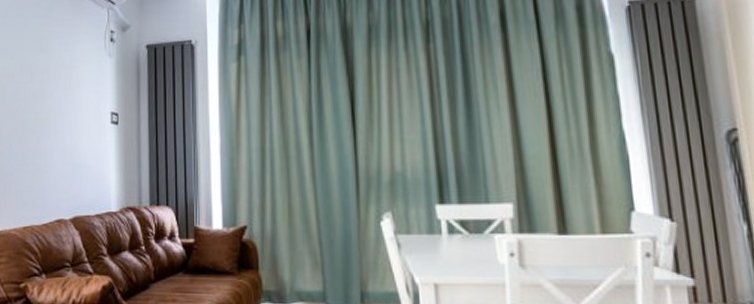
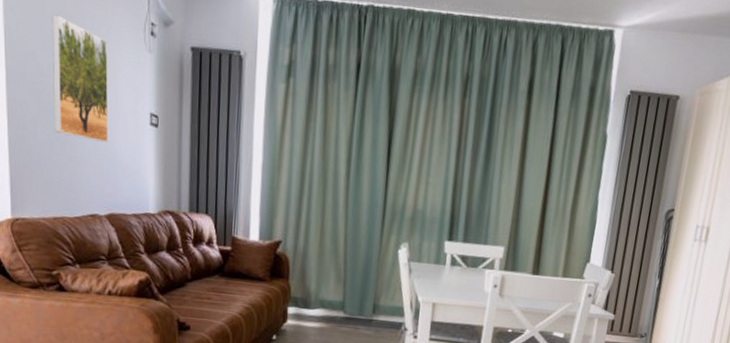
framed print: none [26,39,74,147] -> present [51,14,109,143]

